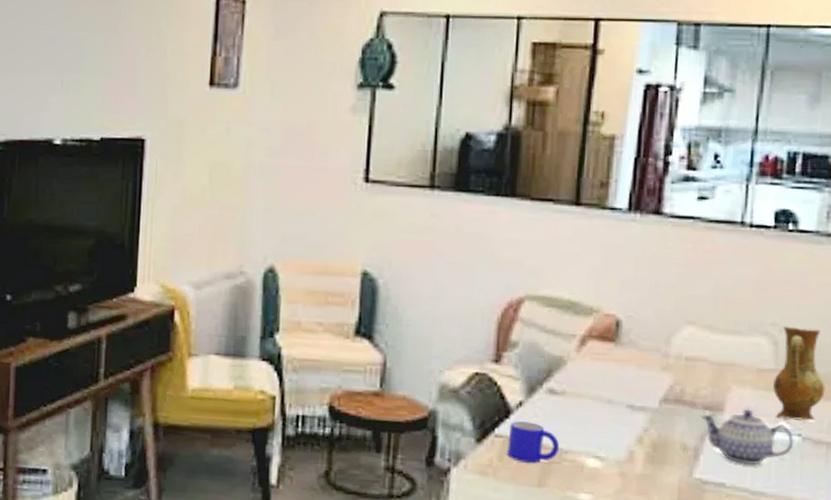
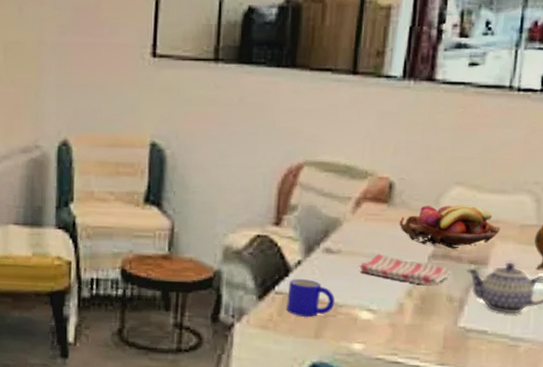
dish towel: none [586,395,684,432] -> present [360,253,450,285]
fruit basket: none [627,345,736,393] -> present [399,204,500,249]

